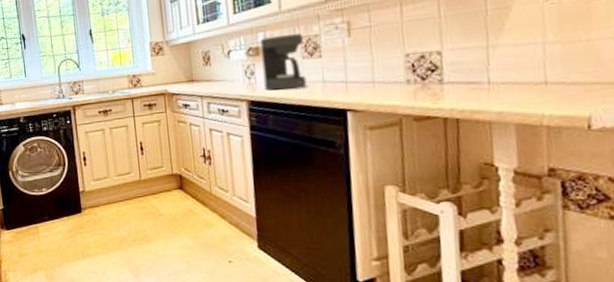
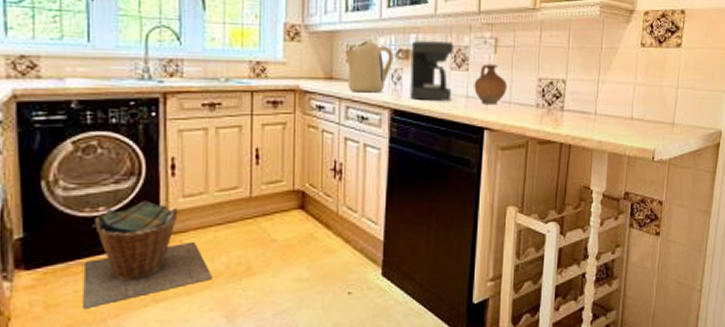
laundry basket: none [37,183,120,258] -> present [83,200,212,308]
kettle: none [201,44,245,90] -> present [344,40,394,93]
ceramic jug: none [329,46,368,88] -> present [474,63,507,106]

